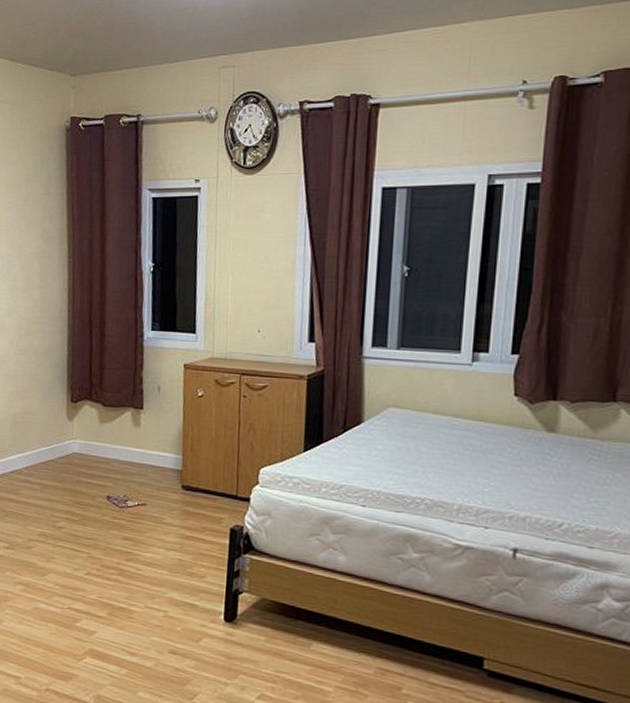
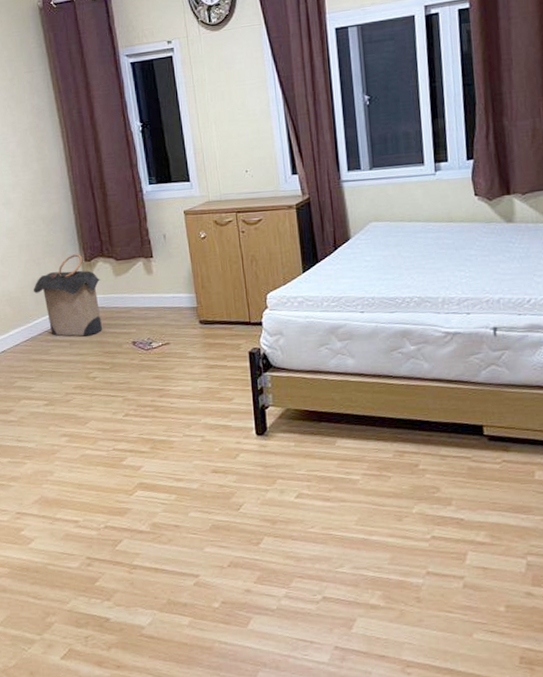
laundry hamper: none [12,393,85,482] -> present [33,254,103,337]

